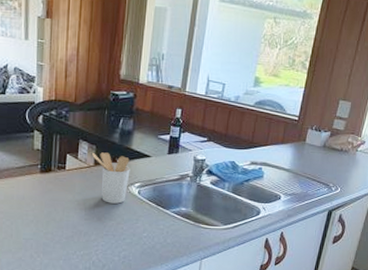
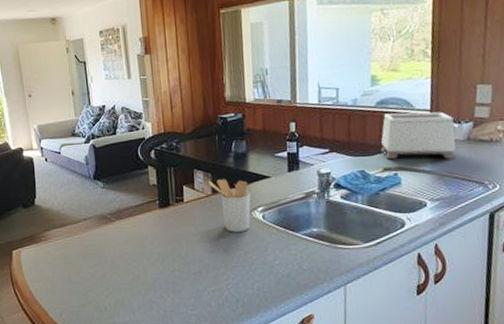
toaster: none [252,114,319,161] -> present [381,111,459,160]

